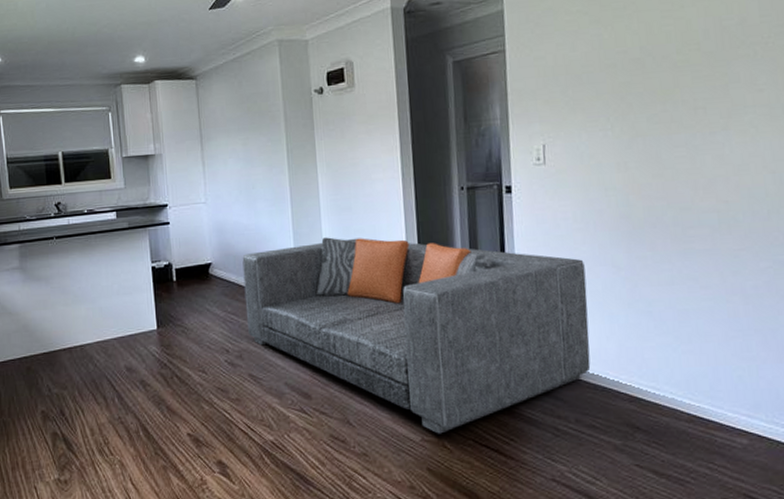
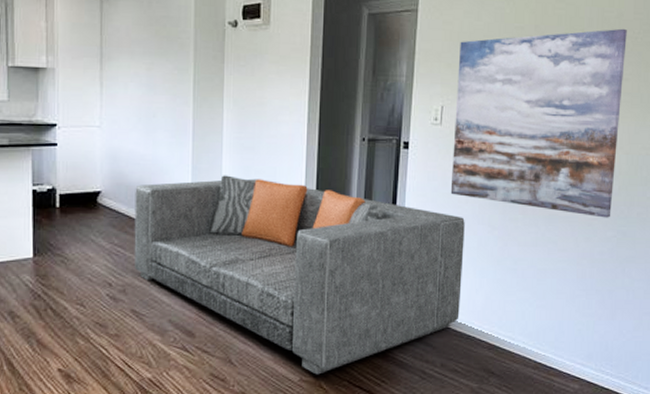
wall art: none [556,34,762,248] -> present [450,28,627,218]

